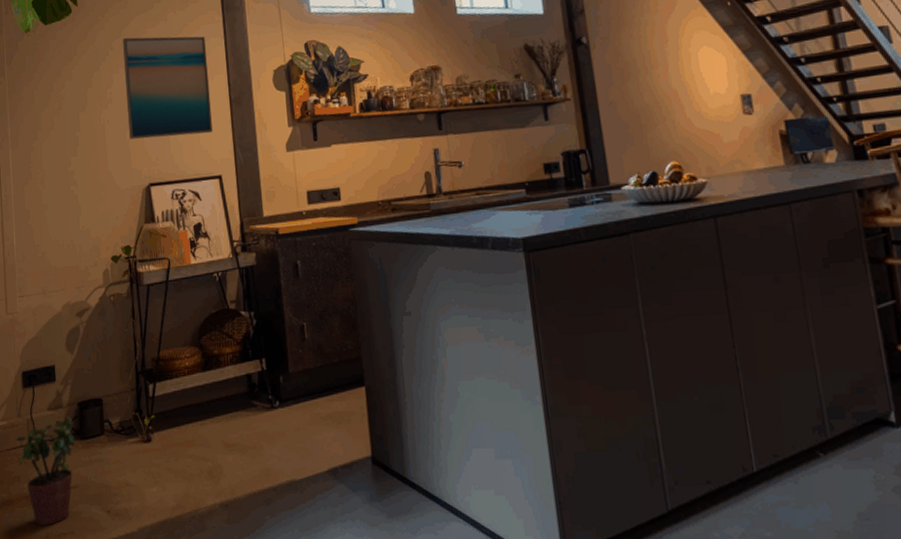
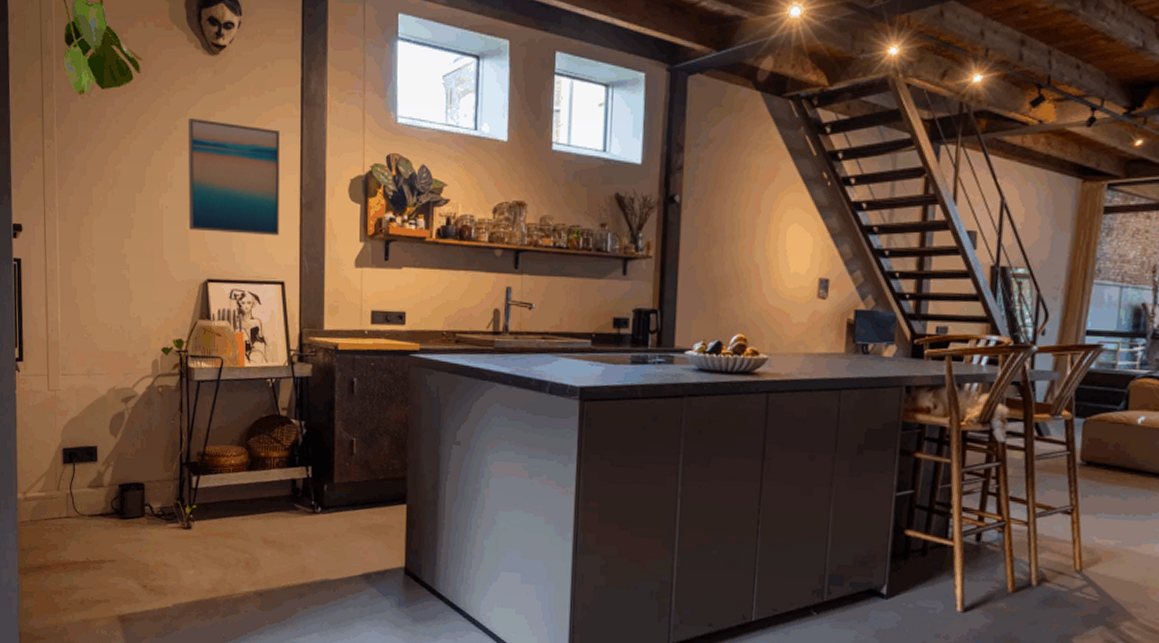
potted plant: present [16,416,75,526] -> none [54,495,115,592]

